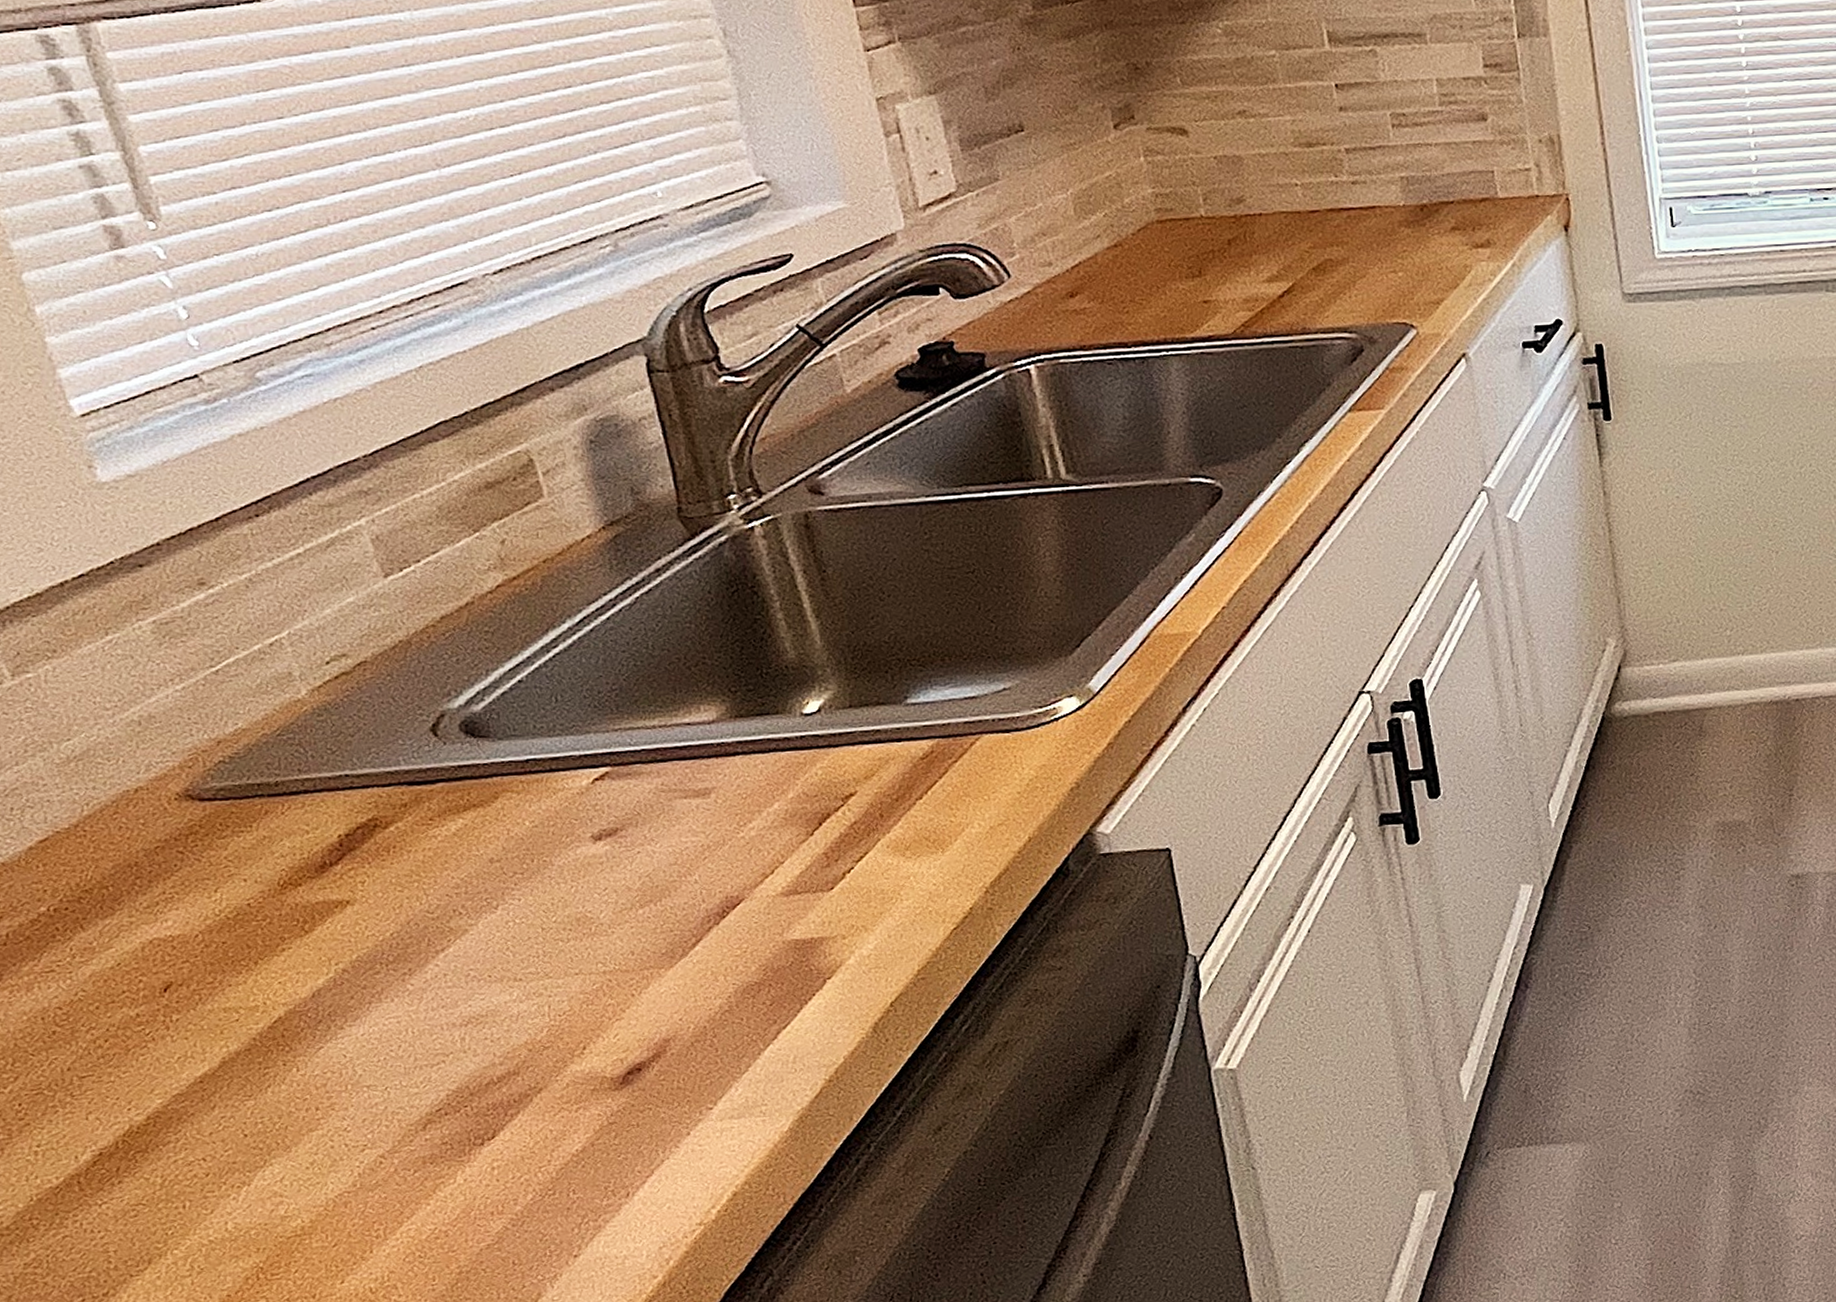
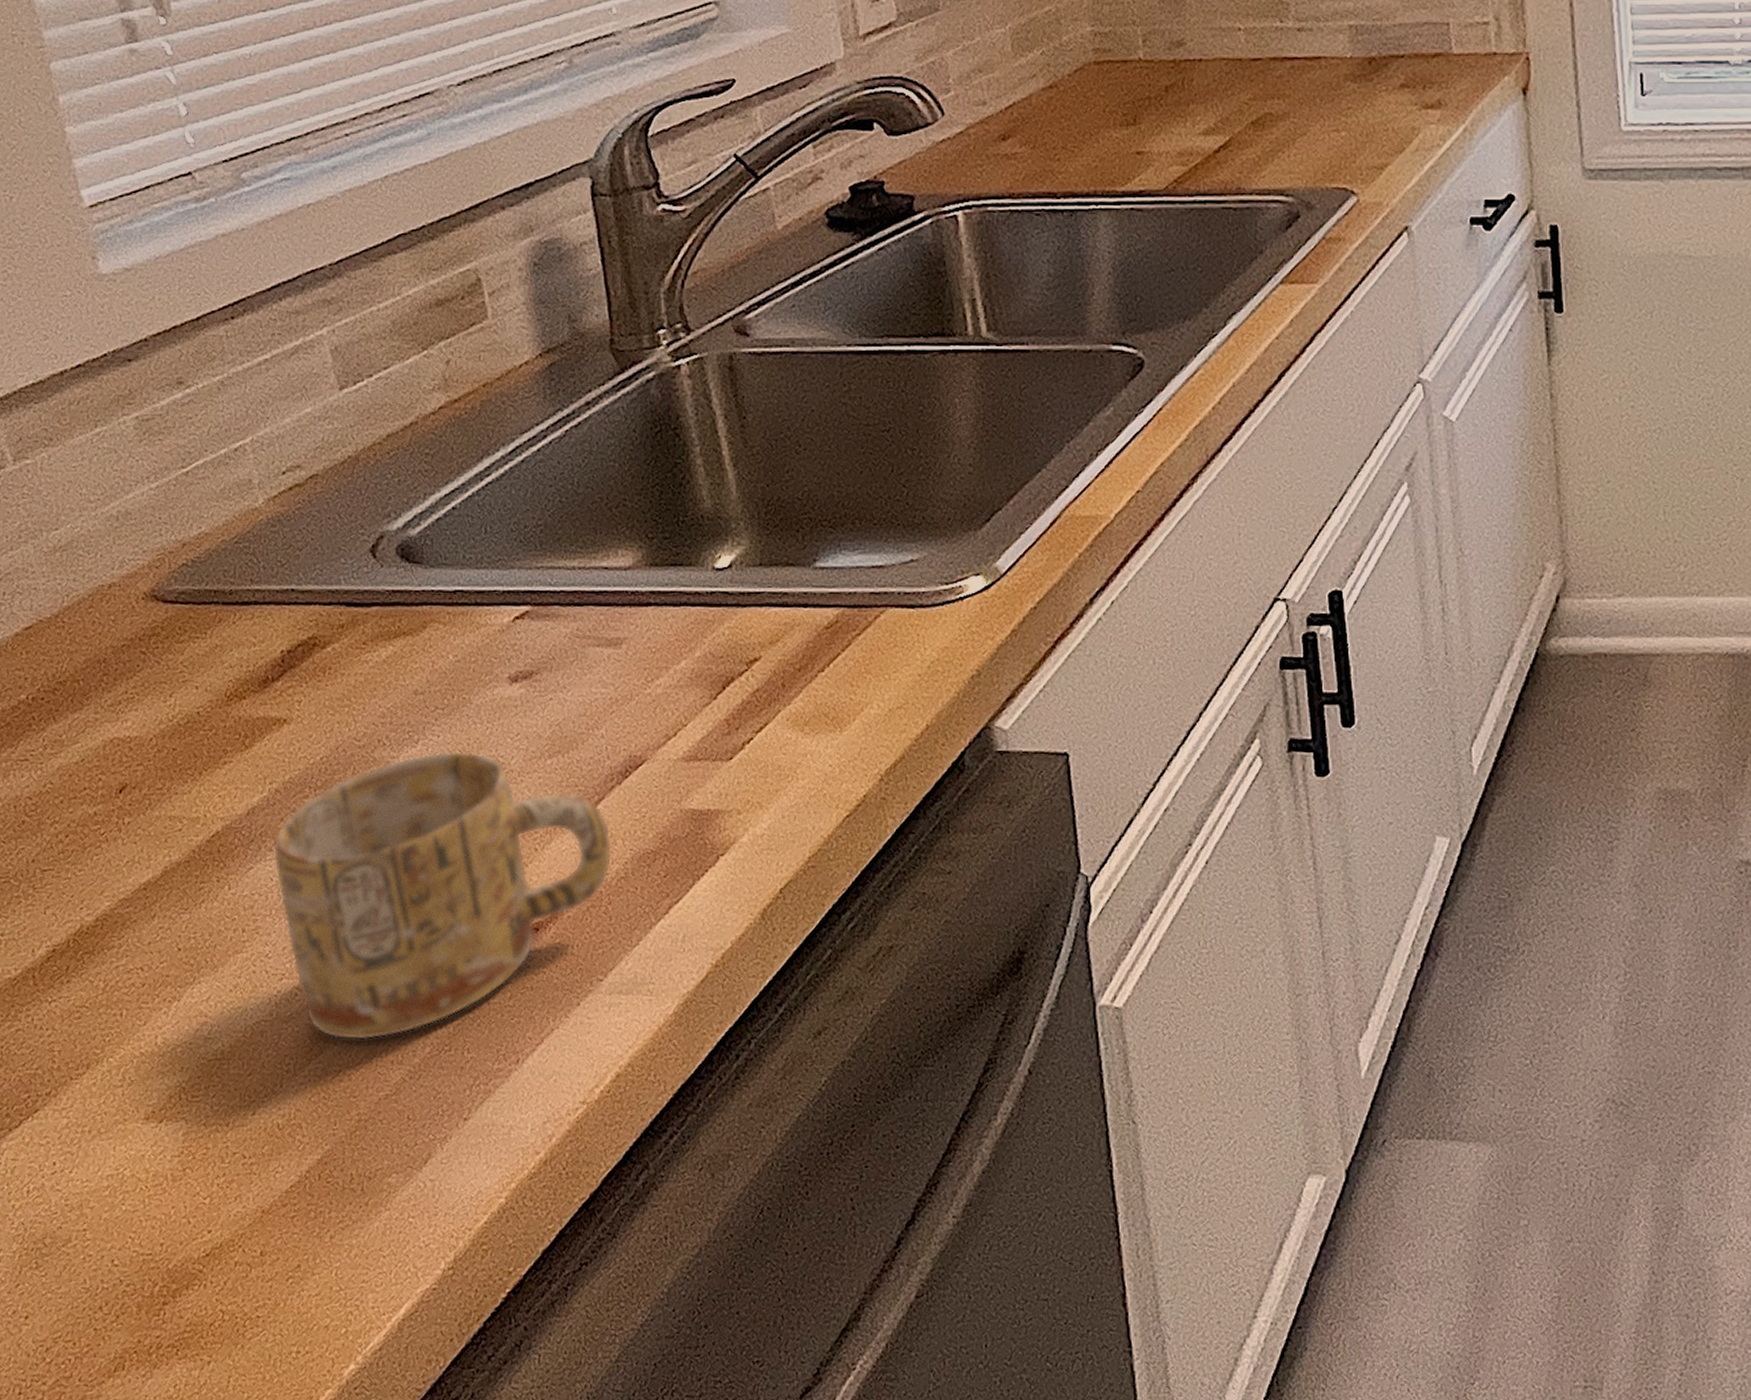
mug: none [344,910,714,1199] -> present [274,750,612,1041]

